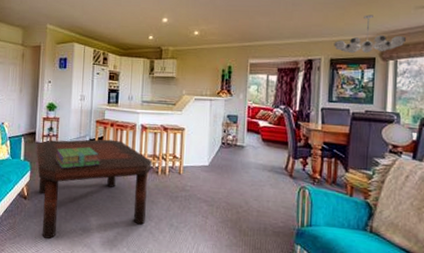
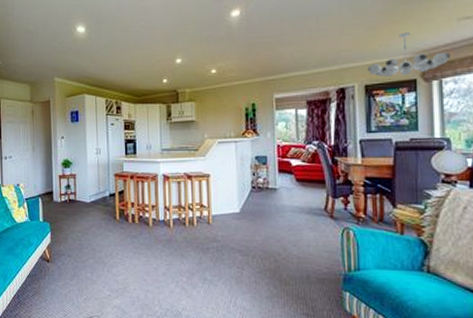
coffee table: present [36,139,152,239] -> none [54,193,178,302]
stack of books: present [55,147,100,169] -> none [75,203,123,228]

